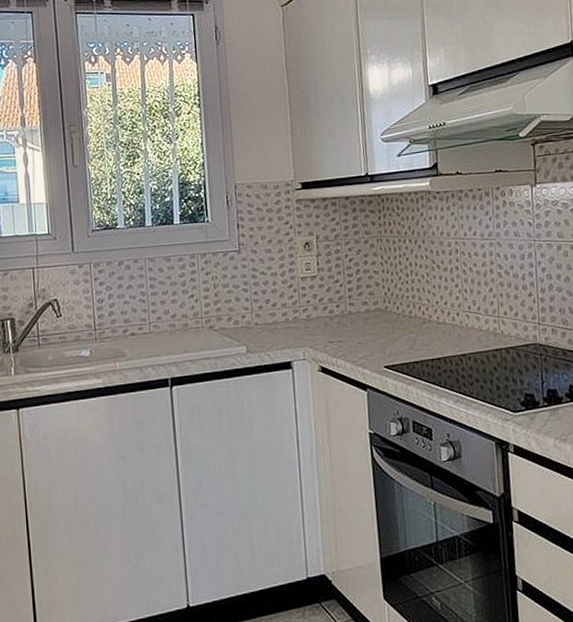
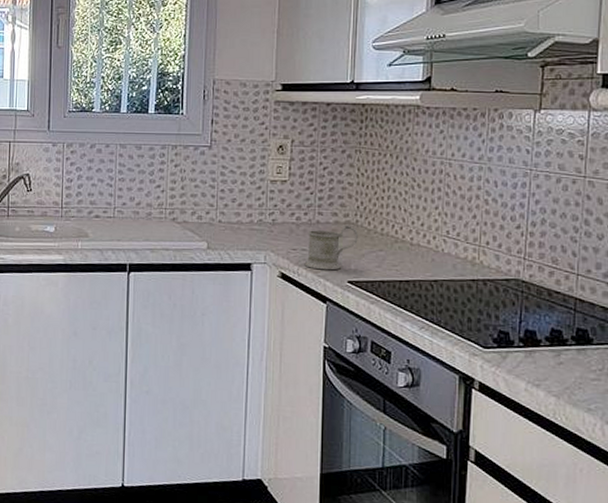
mug: none [342,312,389,359] -> present [304,225,358,271]

